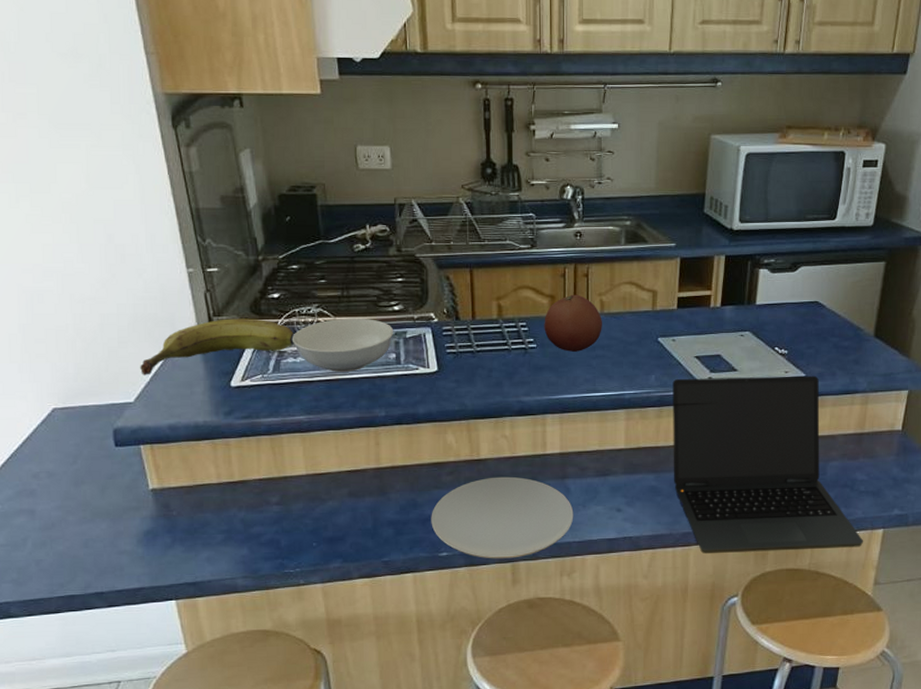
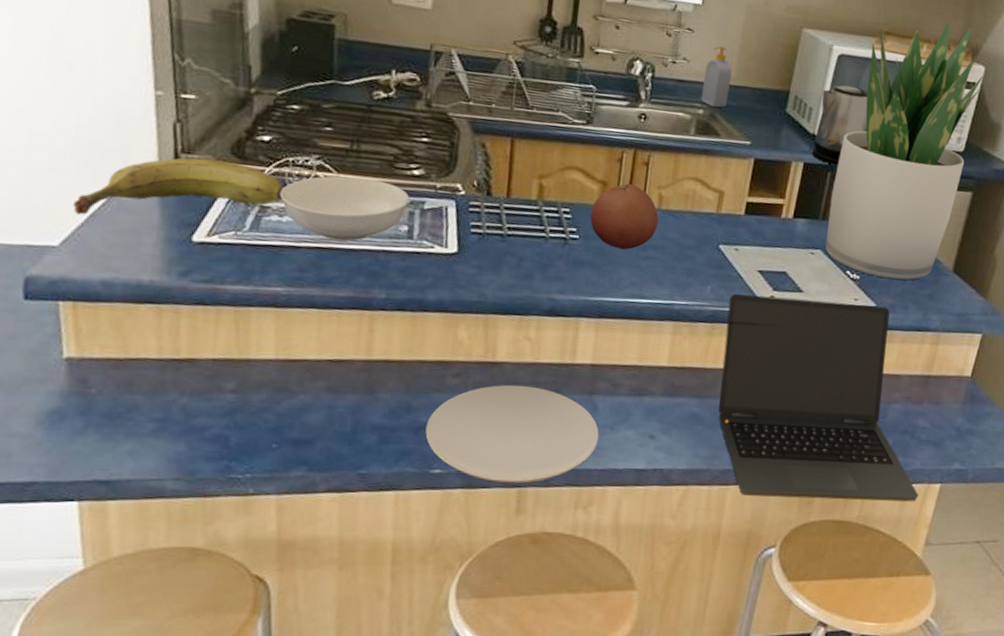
soap bottle: none [627,163,652,218] -> present [700,46,733,108]
kettle: none [731,180,780,254] -> present [811,84,868,166]
planter: none [752,108,884,350] -> present [825,22,983,281]

